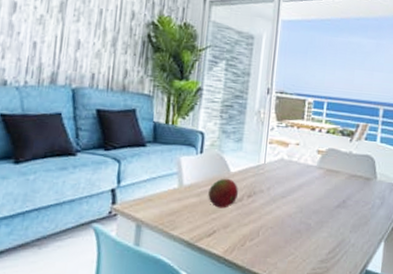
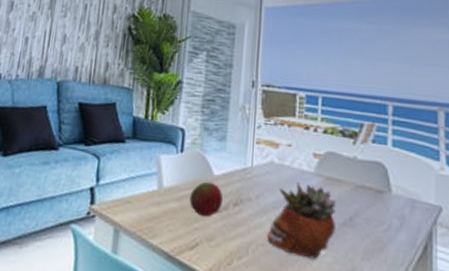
succulent planter: none [275,175,333,235] -> present [266,183,336,259]

